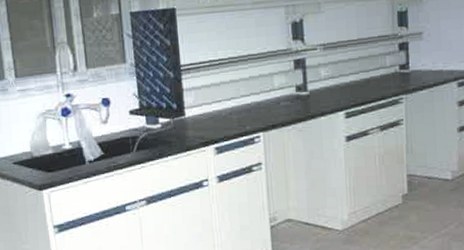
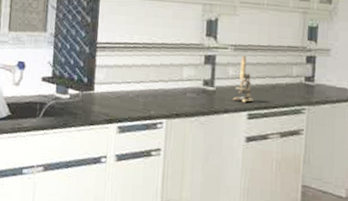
microscope: none [328,54,351,103] -> present [232,56,255,103]

